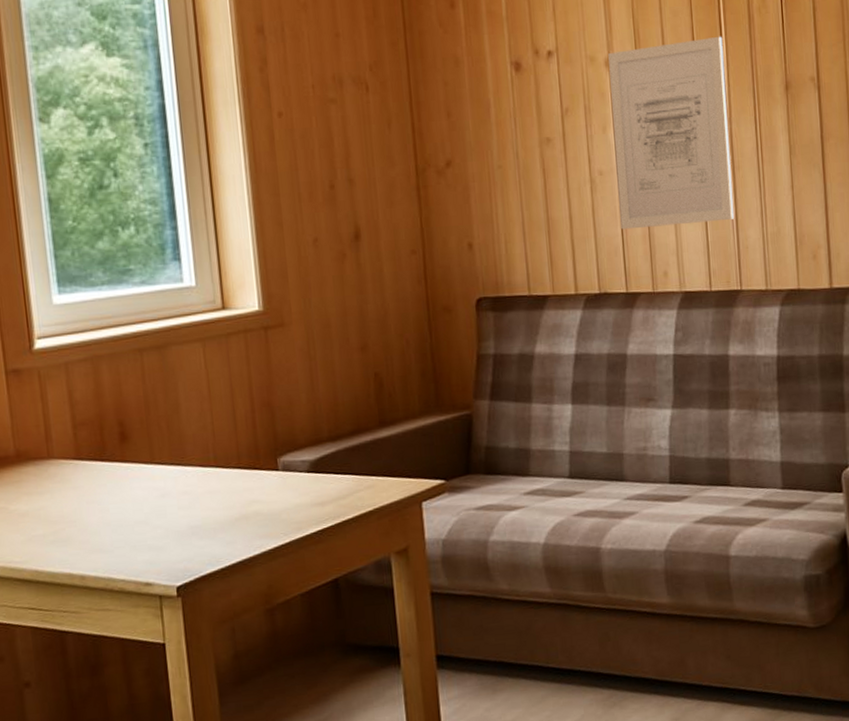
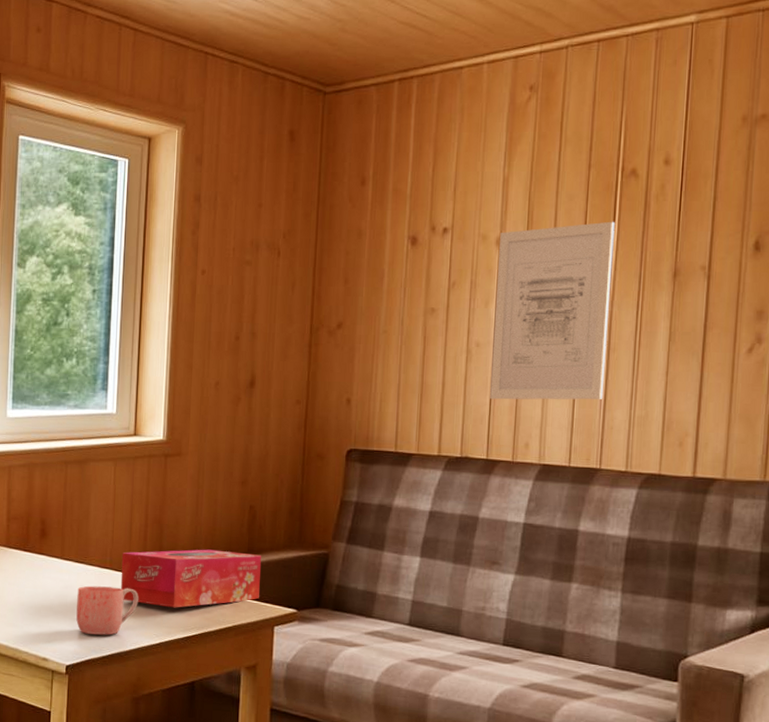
mug: none [178,485,257,546] -> present [76,585,139,635]
tissue box: none [227,425,400,501] -> present [120,549,262,608]

